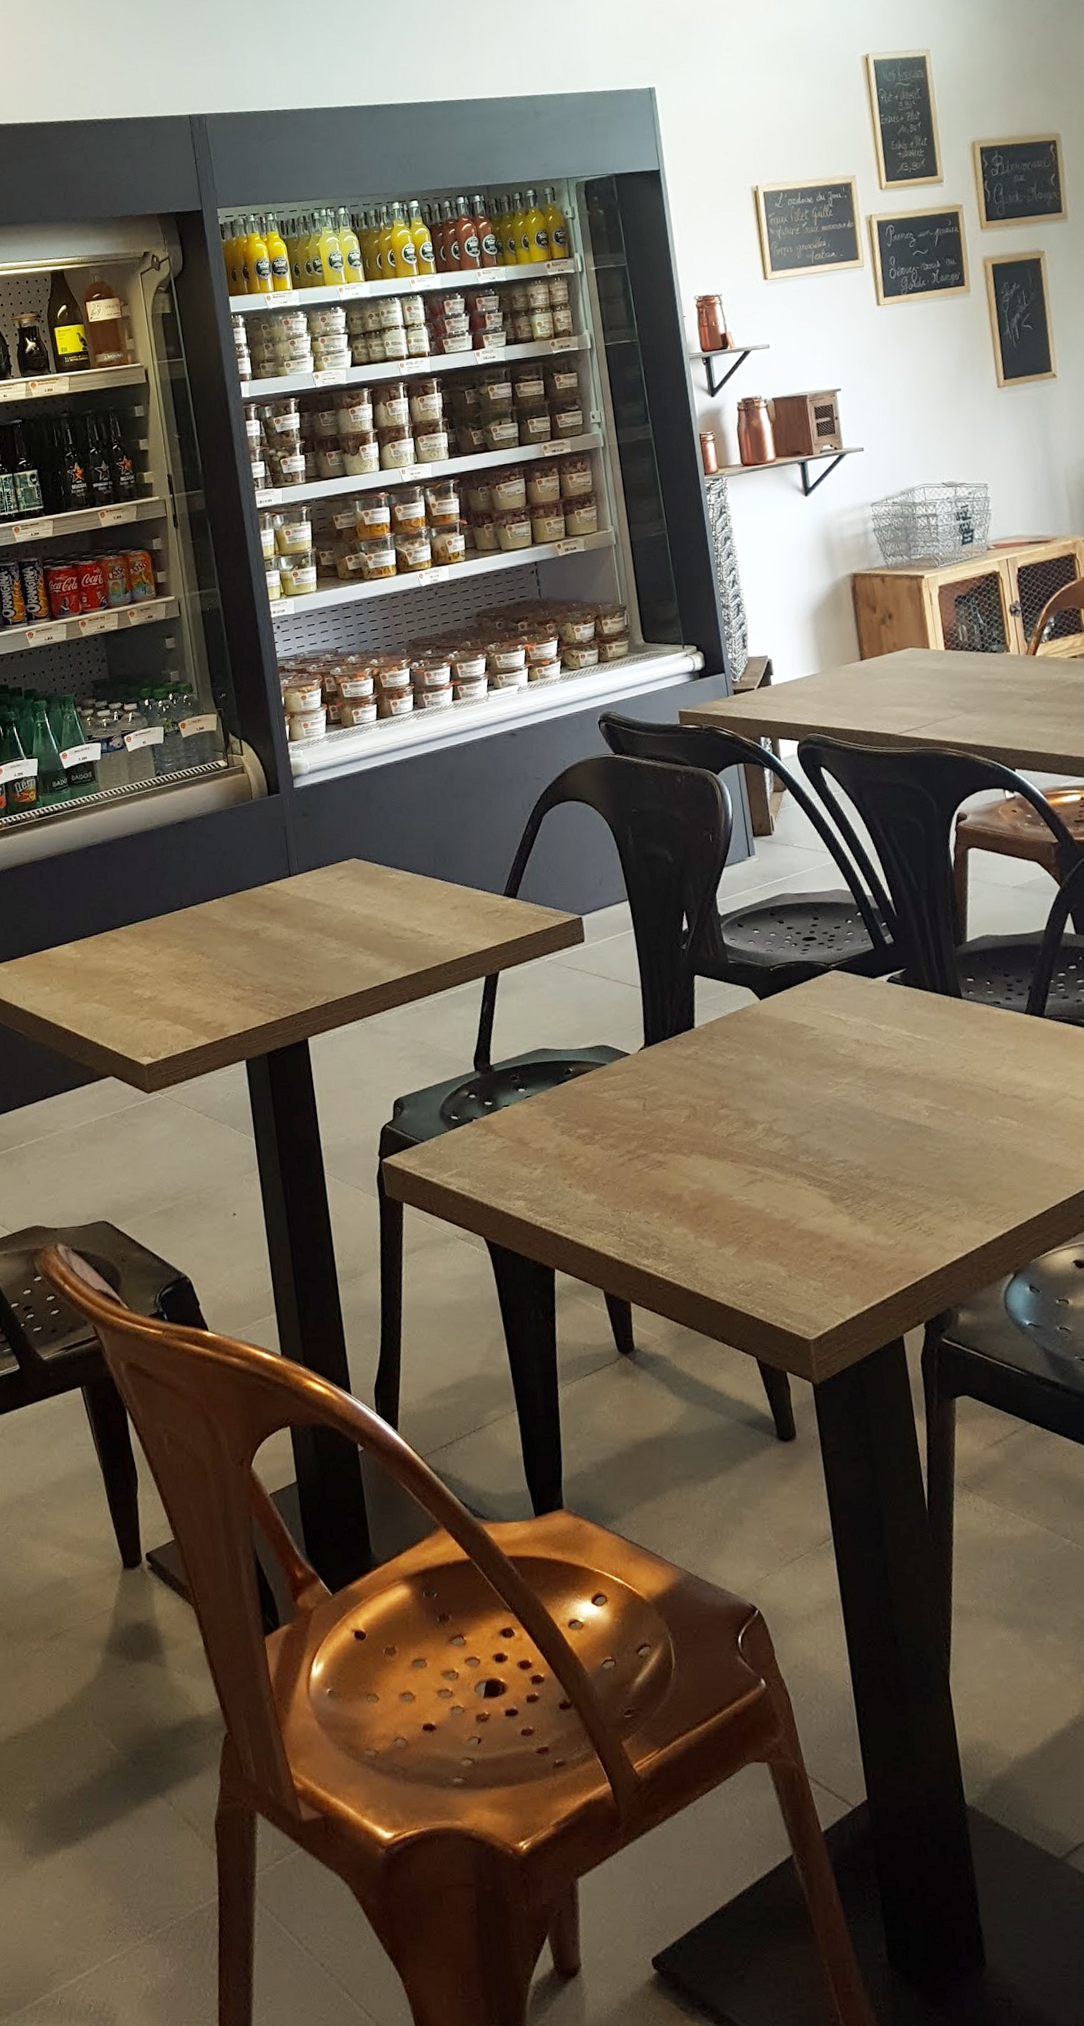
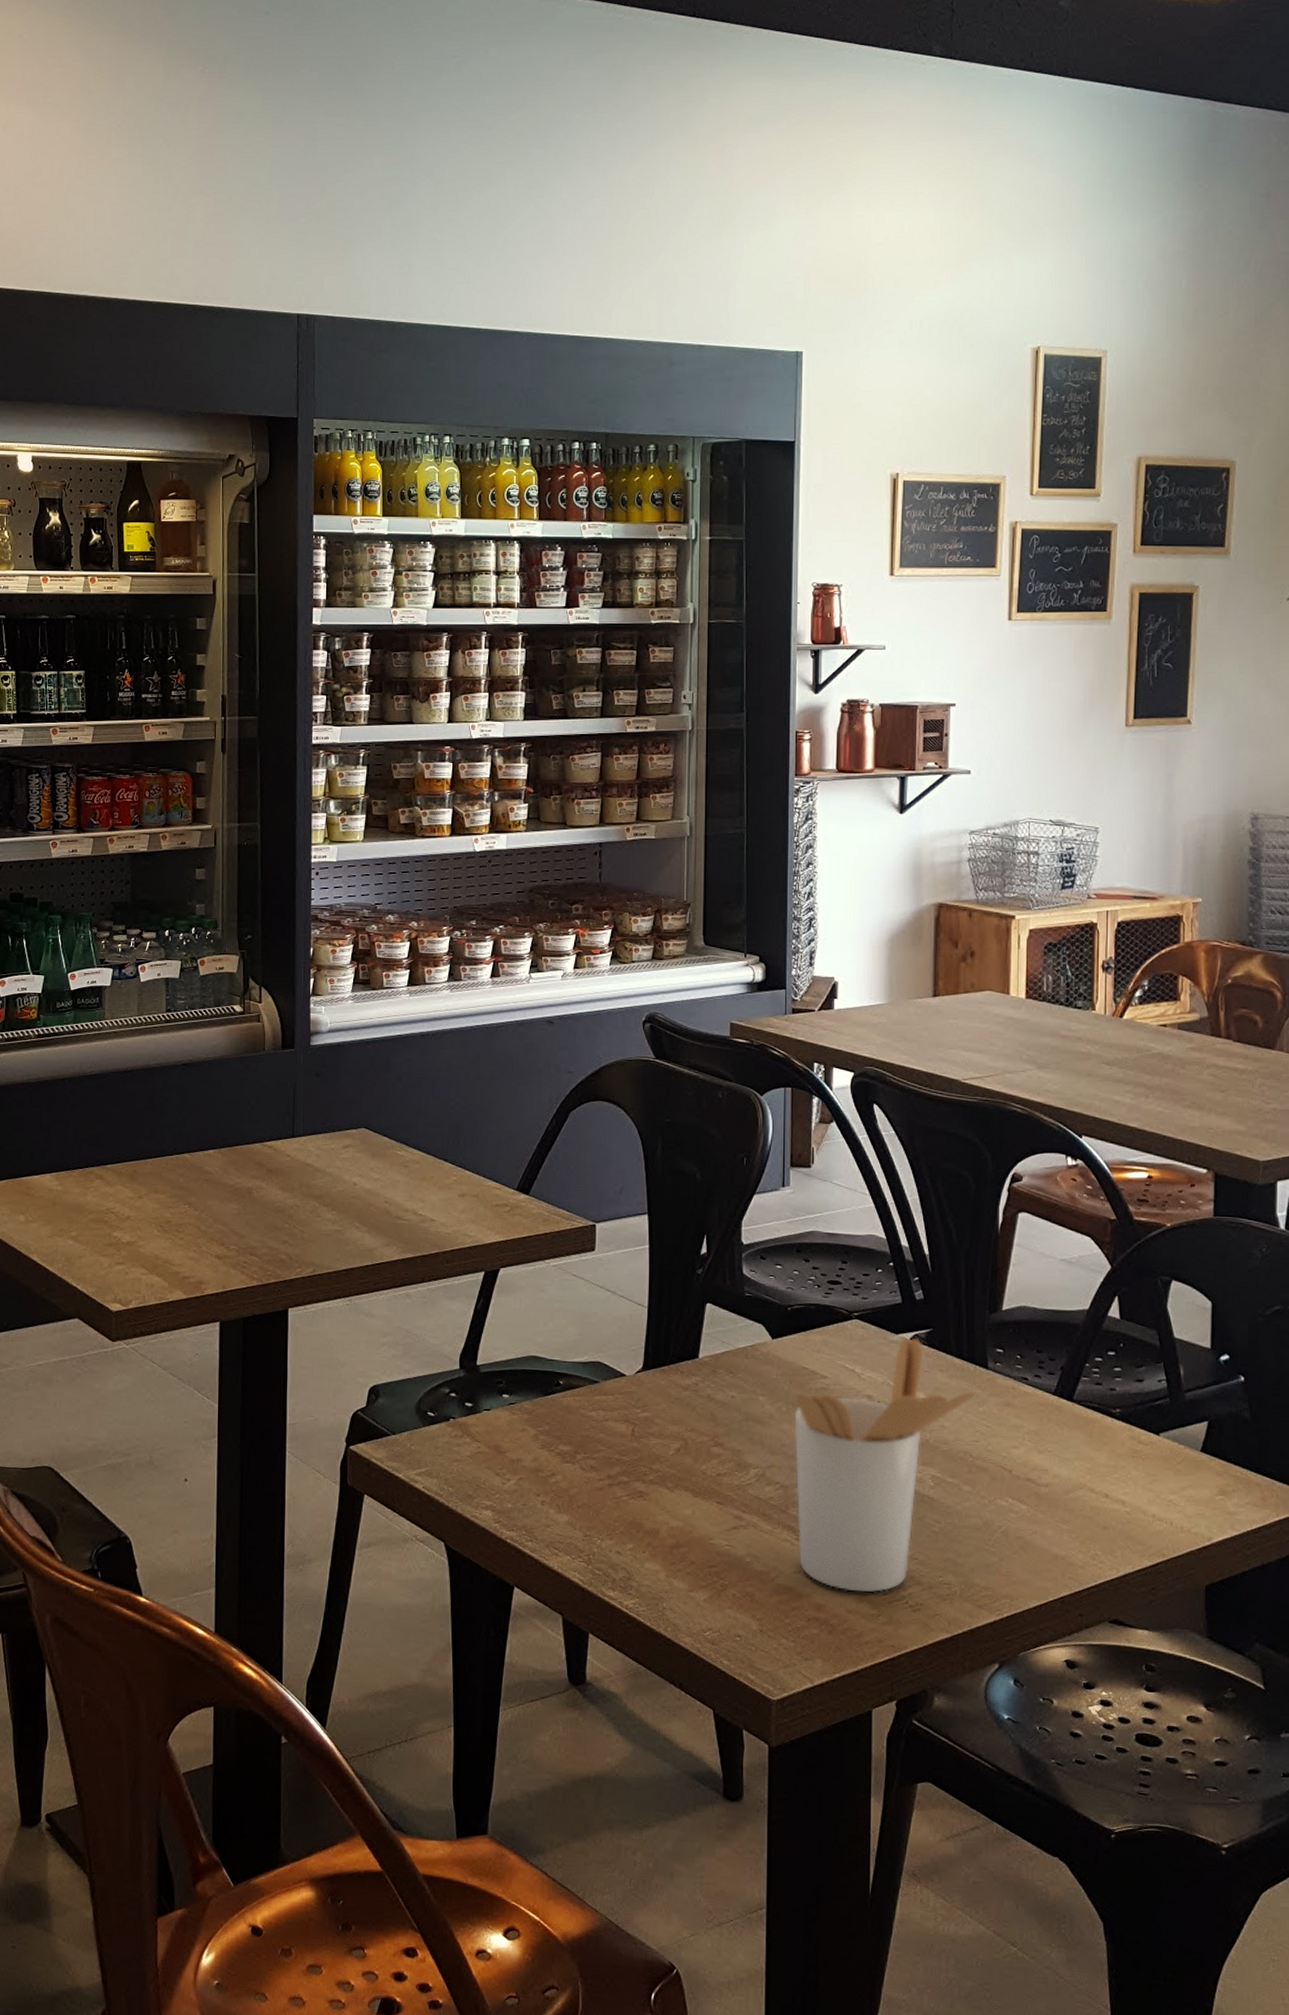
utensil holder: none [788,979,956,1227] -> present [794,1337,977,1593]

